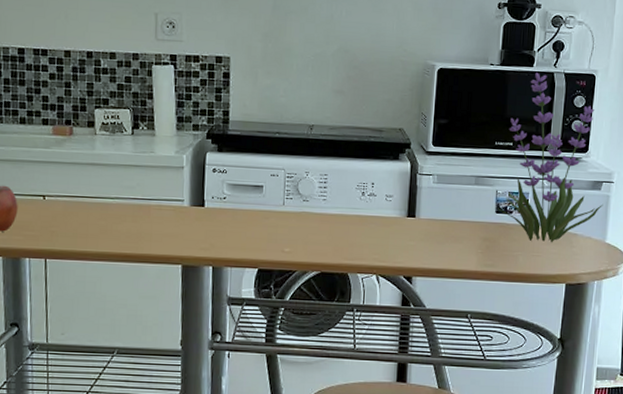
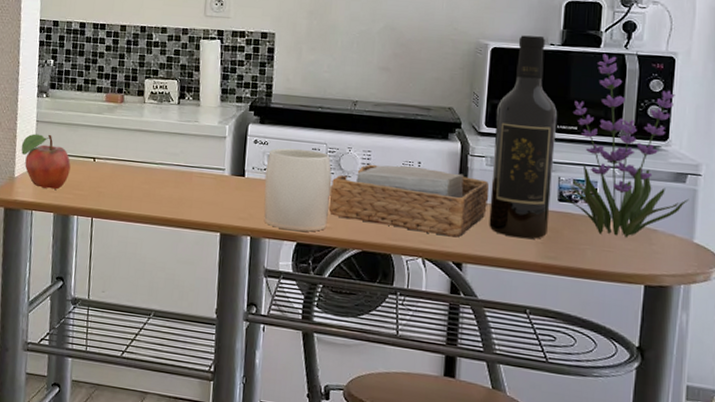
mug: none [224,175,291,258] -> present [263,148,332,232]
napkin holder: none [288,187,436,253] -> present [328,164,489,238]
wine bottle: none [435,56,496,250] -> present [489,35,558,239]

